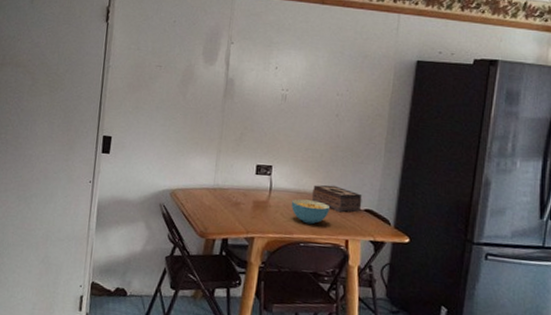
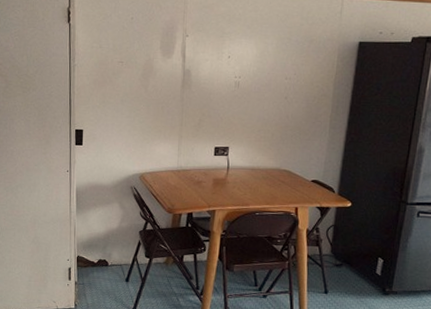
cereal bowl: present [292,199,329,225] -> none [247,175,281,196]
tissue box: present [311,185,362,213] -> none [264,161,310,185]

